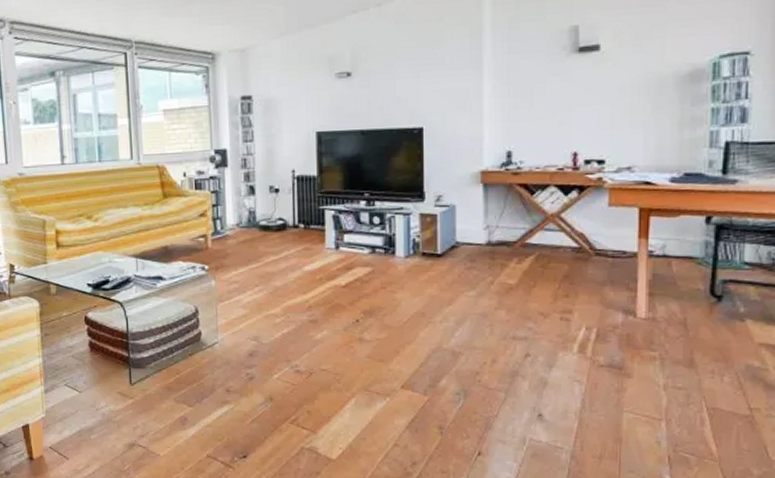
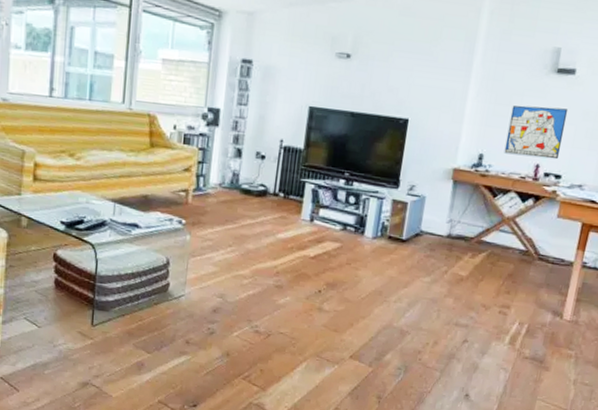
wall art: none [534,88,600,147] -> present [504,105,569,160]

